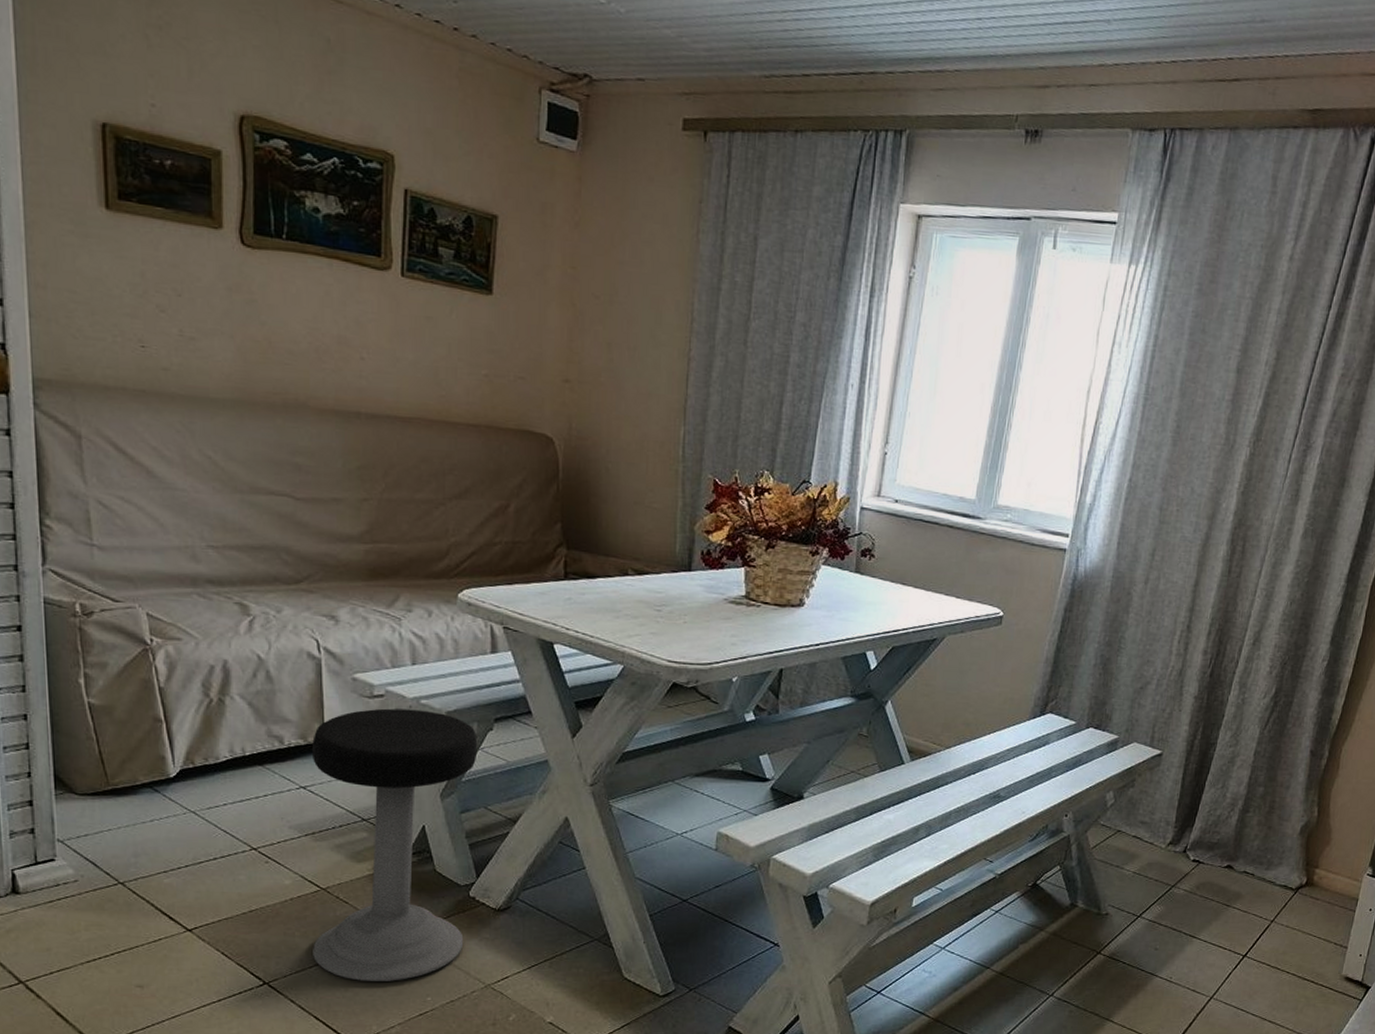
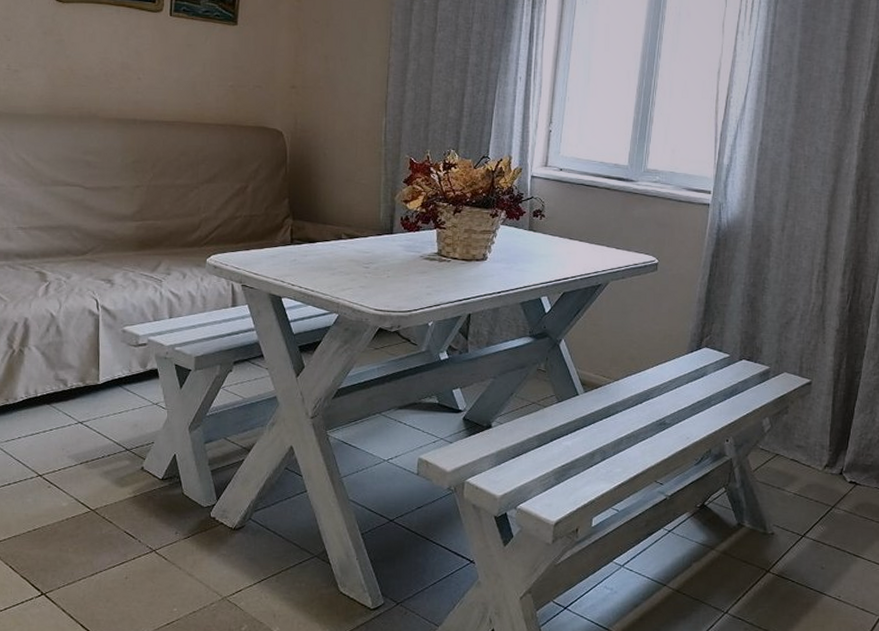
stool: present [312,708,478,981] -> none [82,355,220,593]

